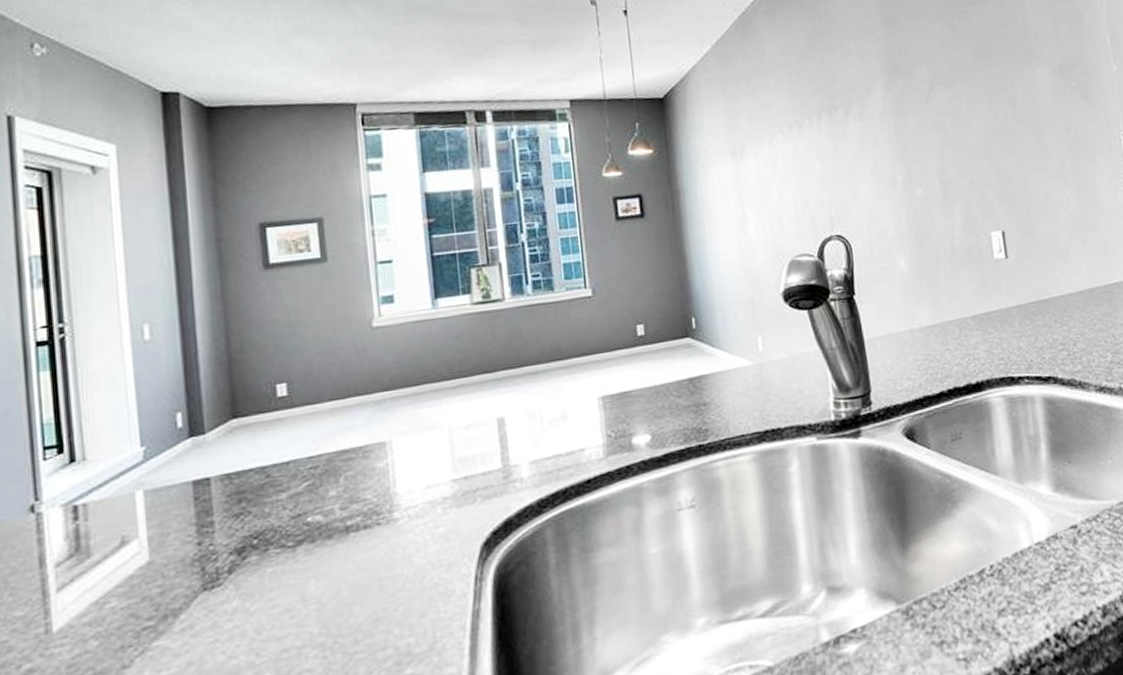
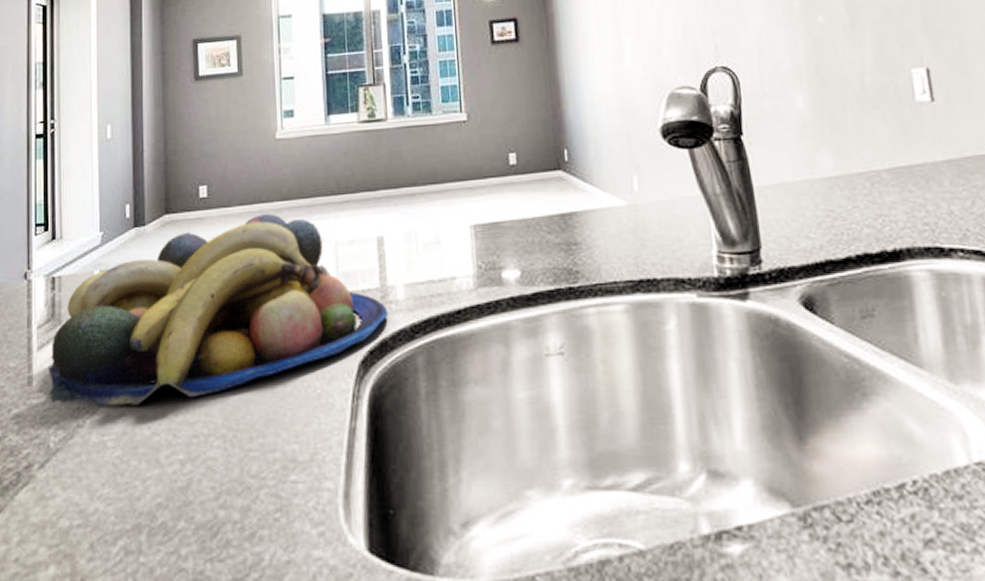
fruit bowl: none [75,406,513,647] -> present [47,214,389,406]

